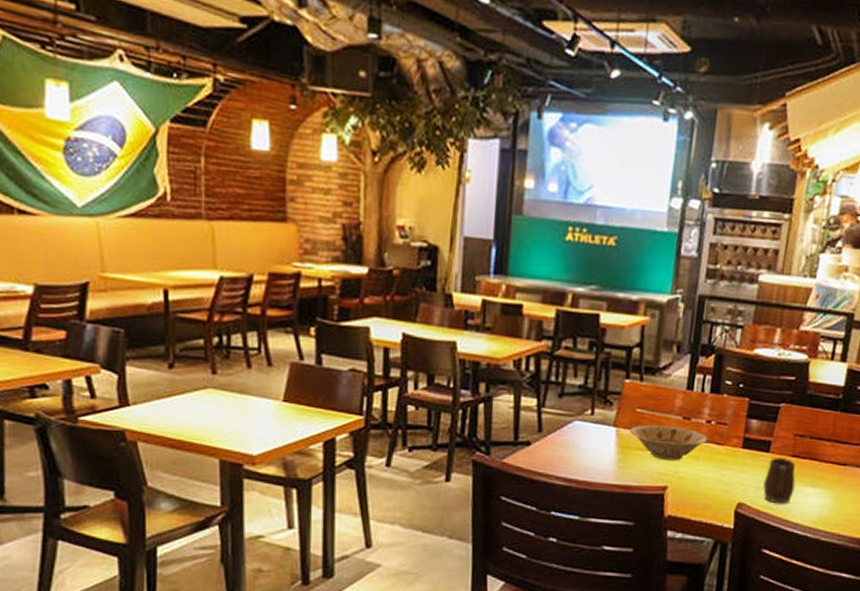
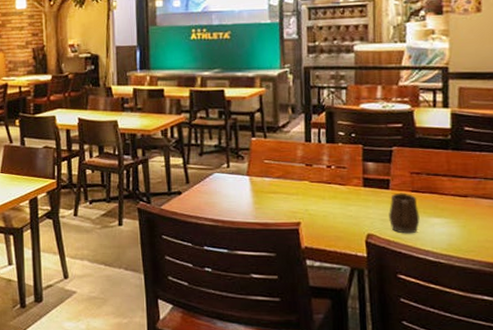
bowl: present [629,424,709,461] -> none [261,171,331,201]

